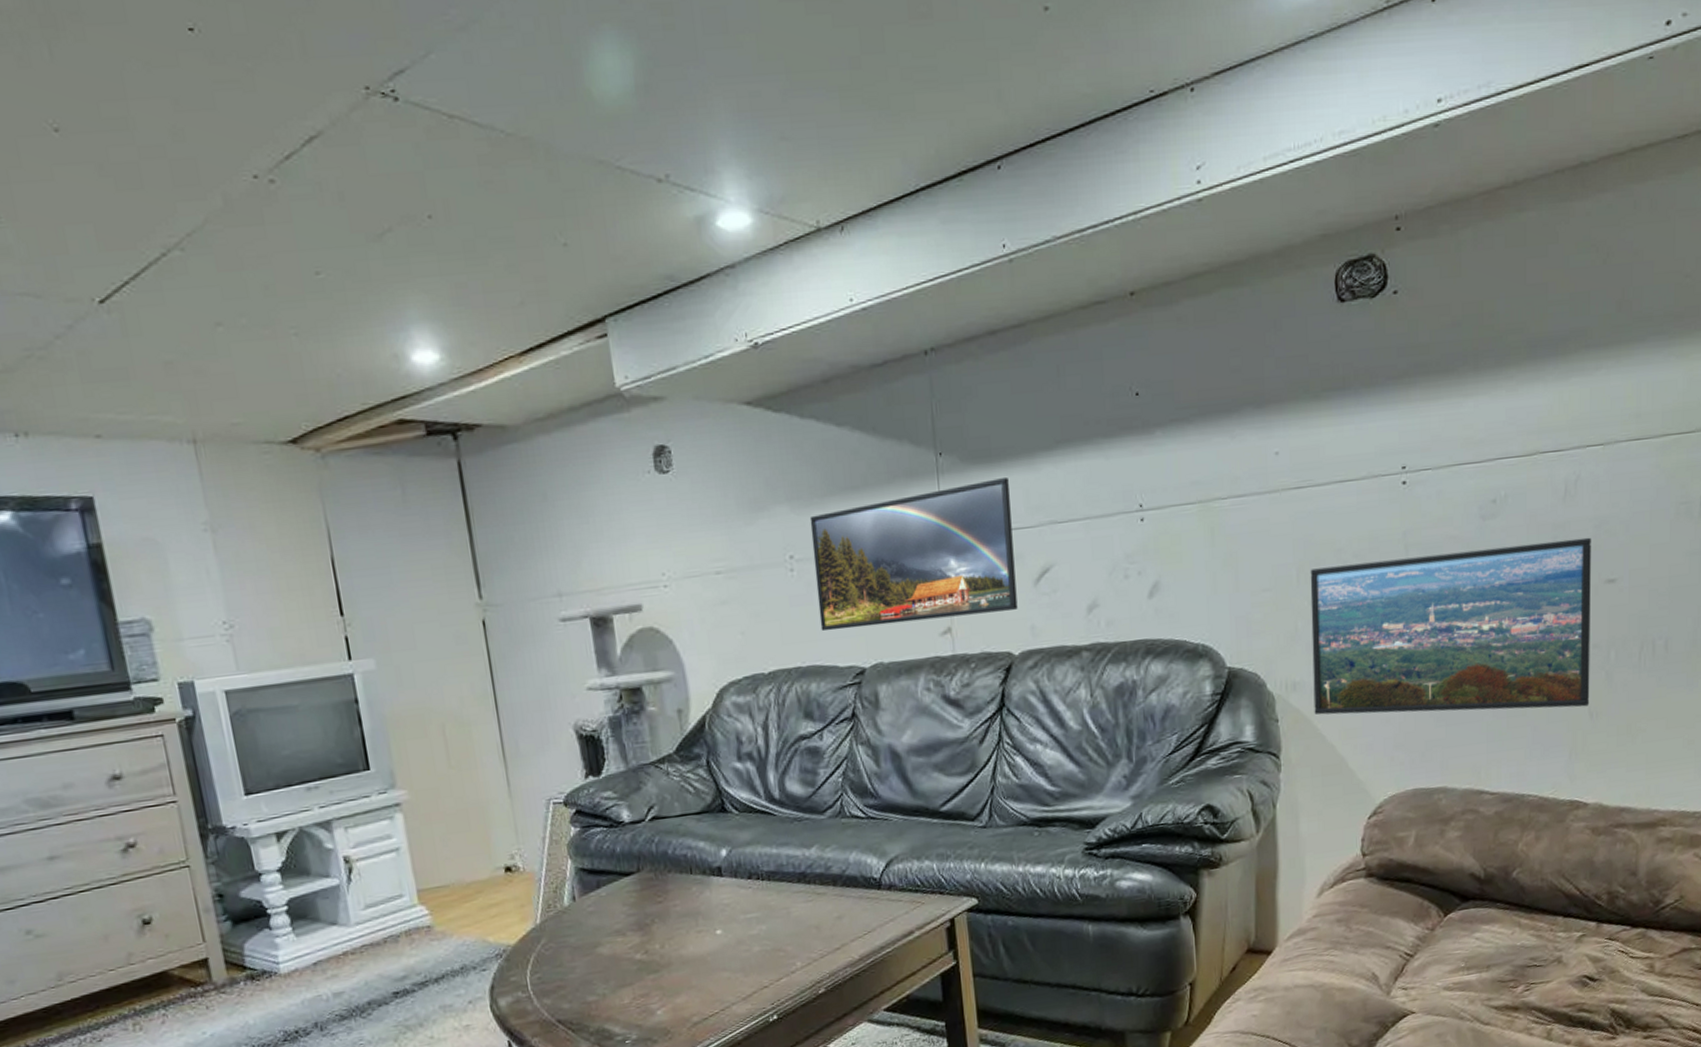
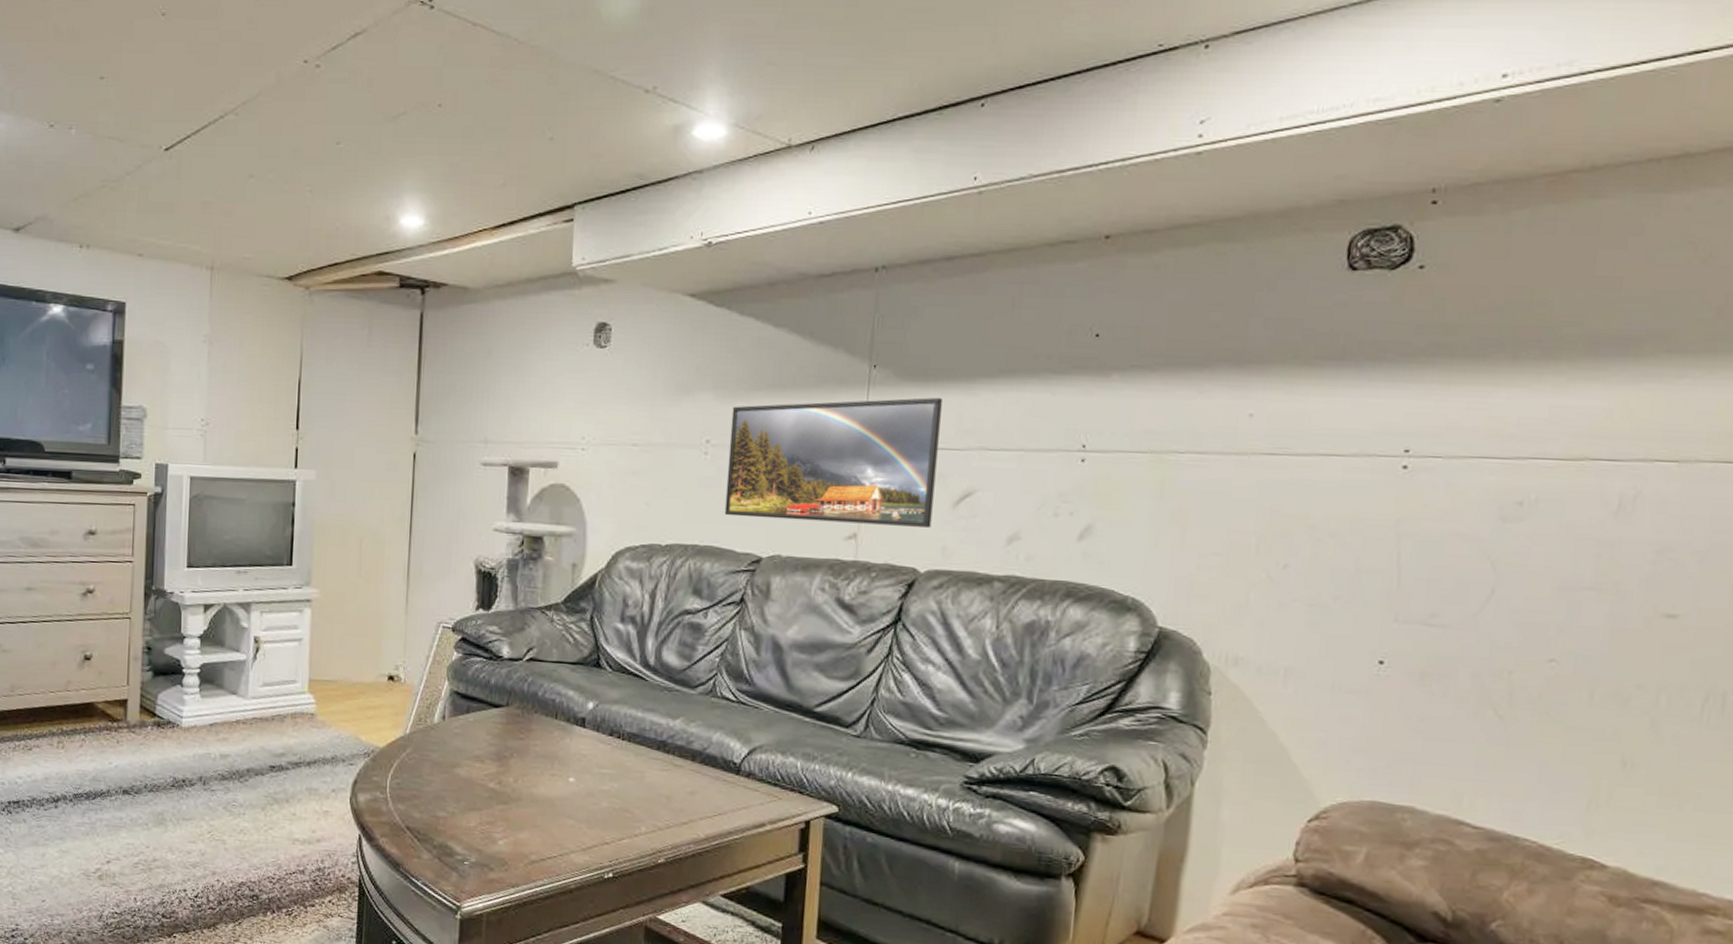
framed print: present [1310,537,1591,715] -> none [1256,541,1649,754]

